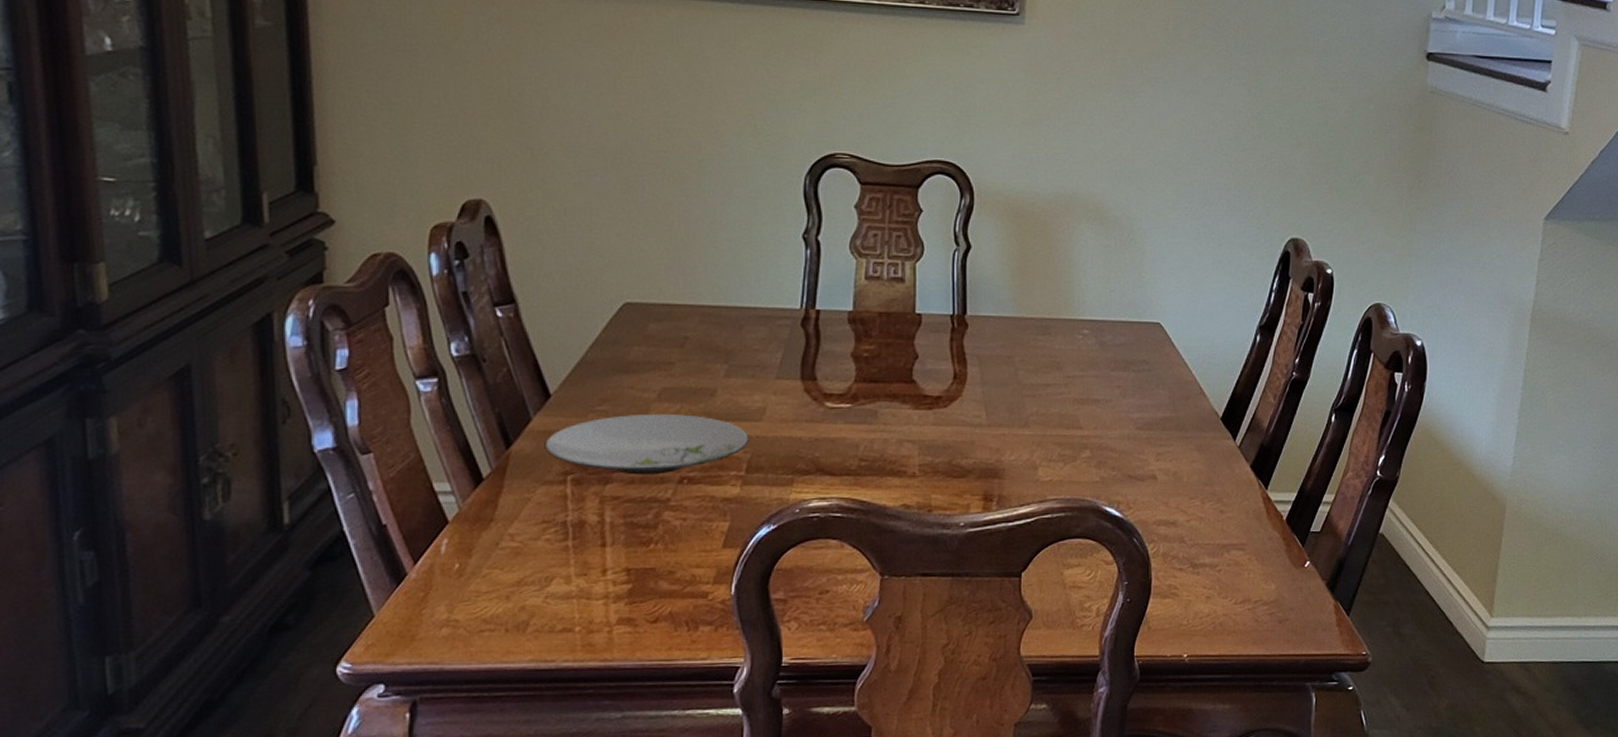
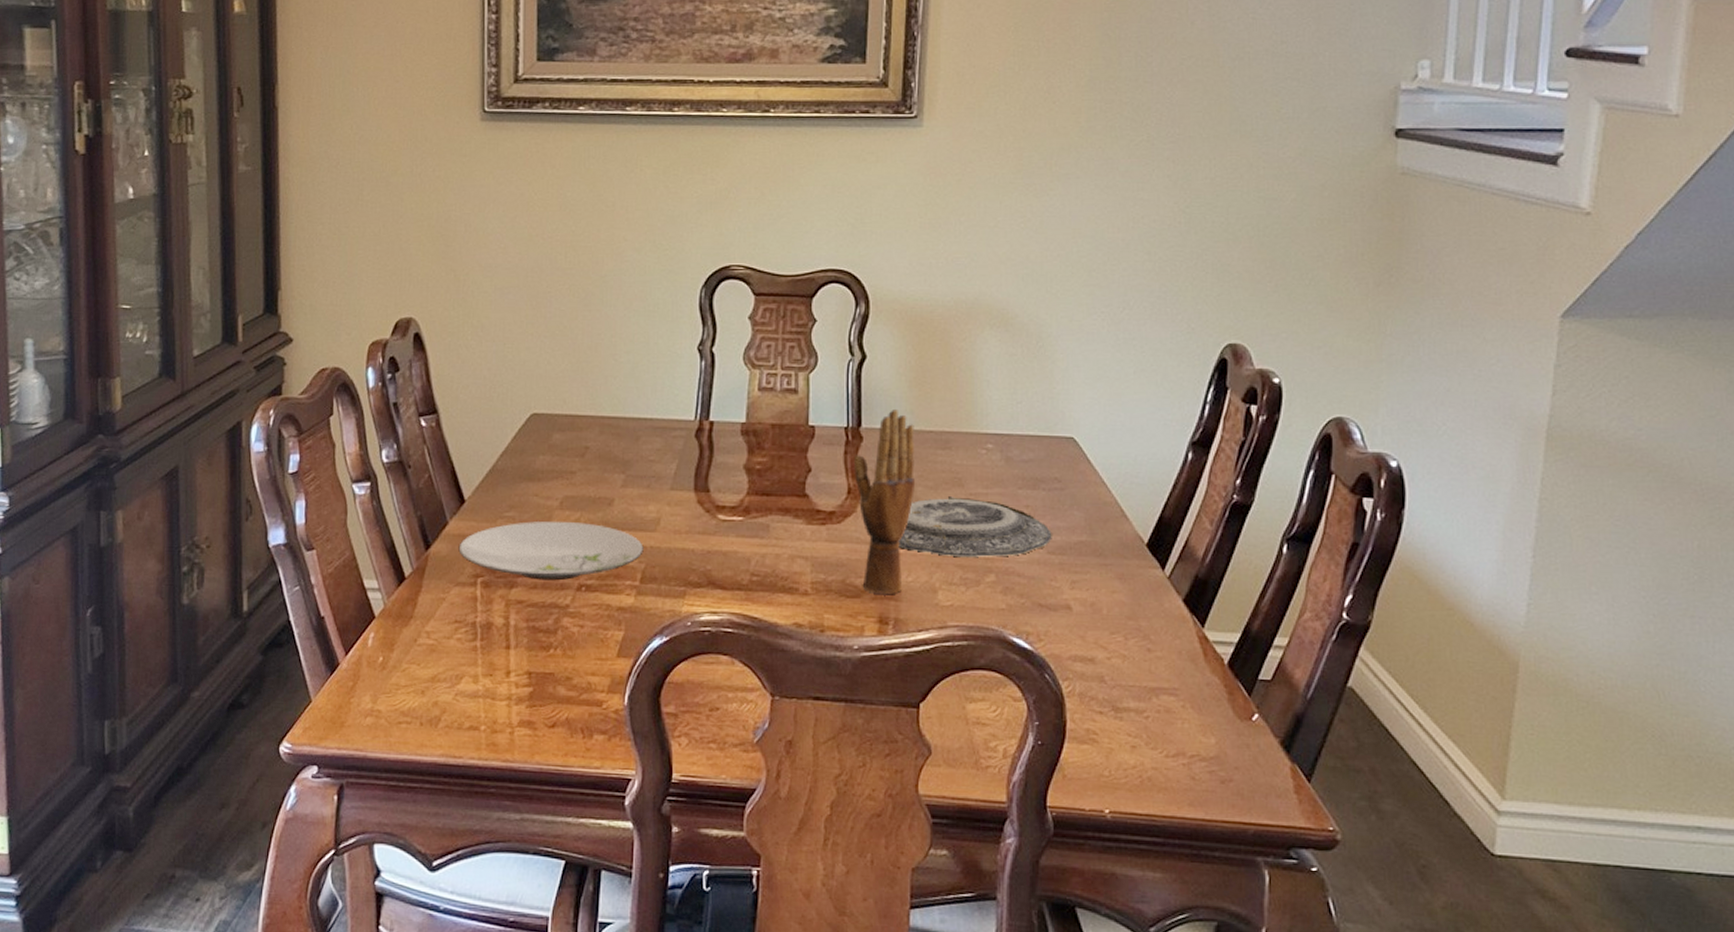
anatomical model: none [960,298,1018,473] -> present [855,410,916,594]
plate: none [1002,378,1140,436] -> present [898,495,1052,558]

